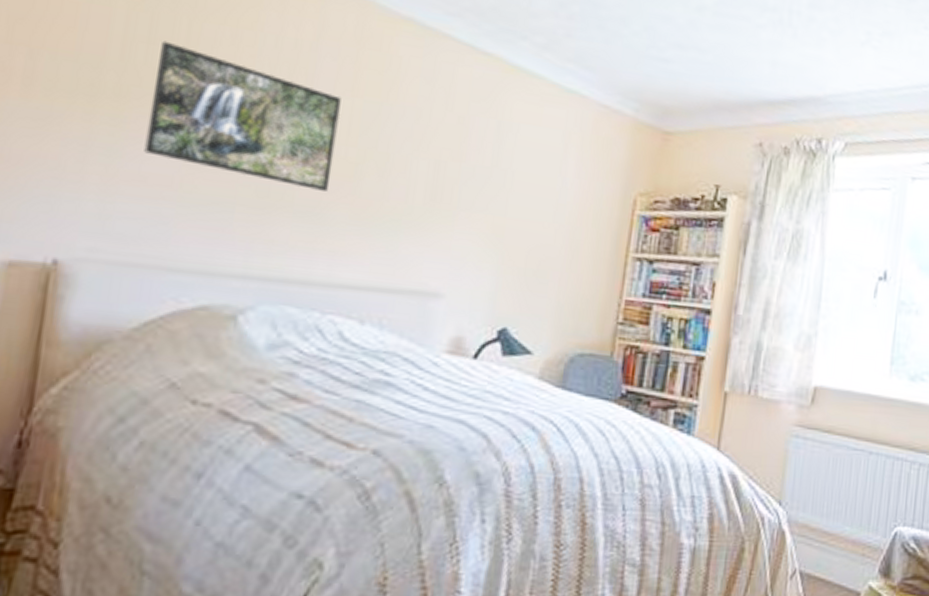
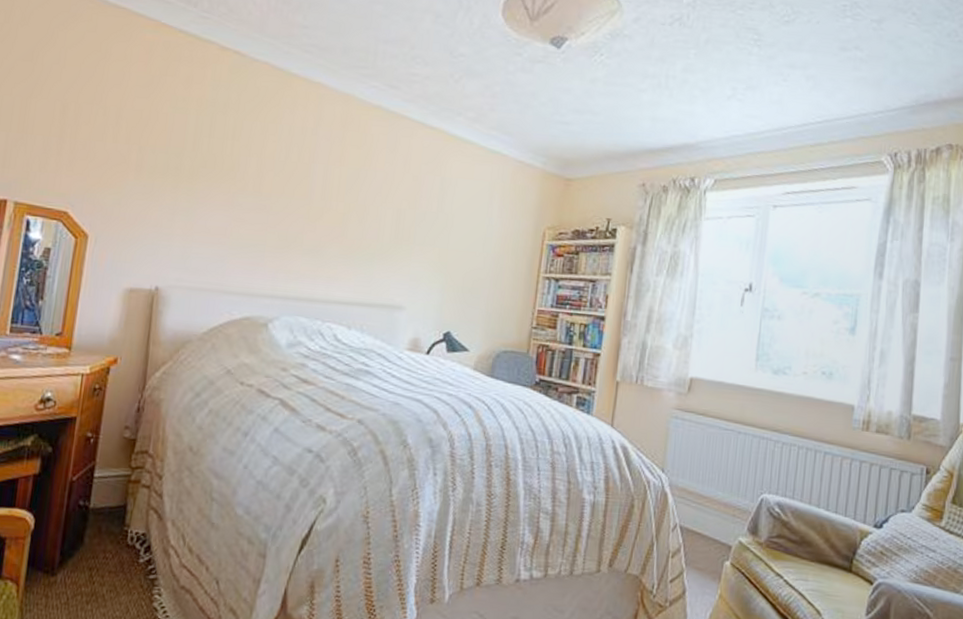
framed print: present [144,40,341,191] -> none [208,135,333,235]

